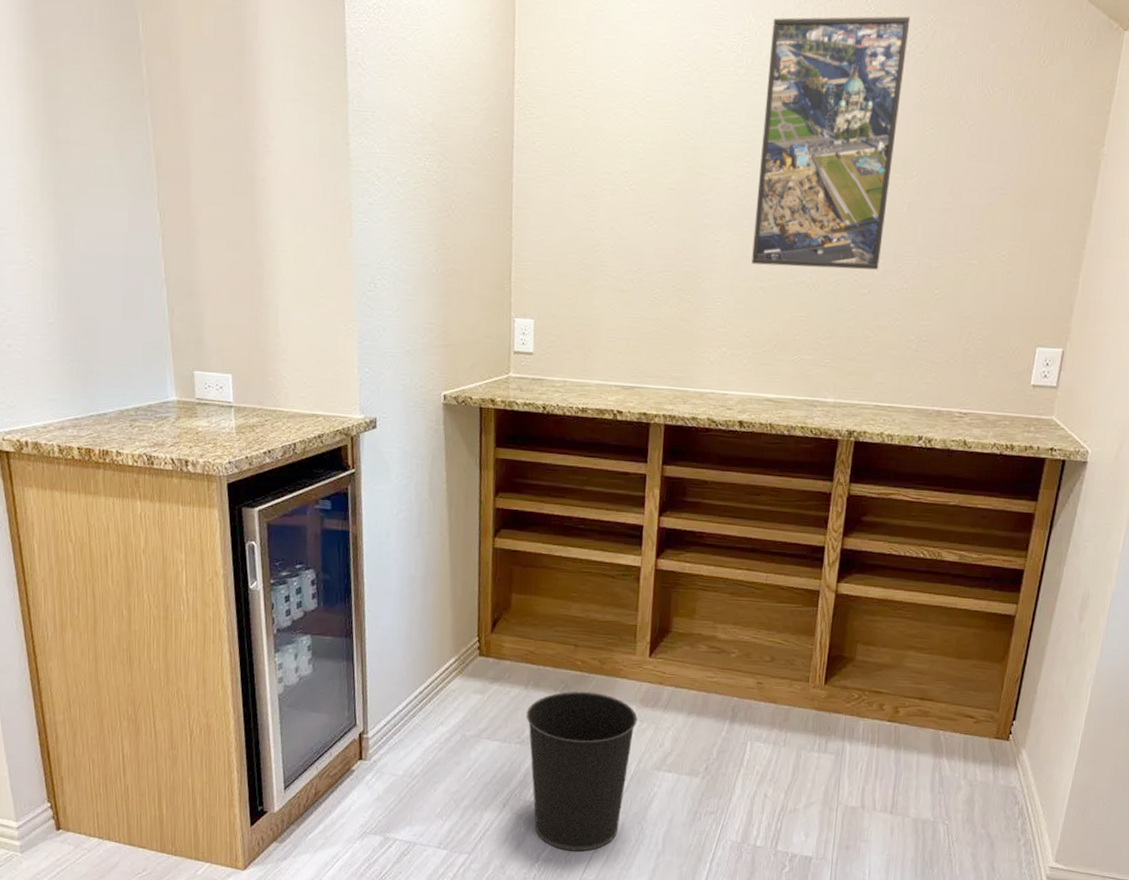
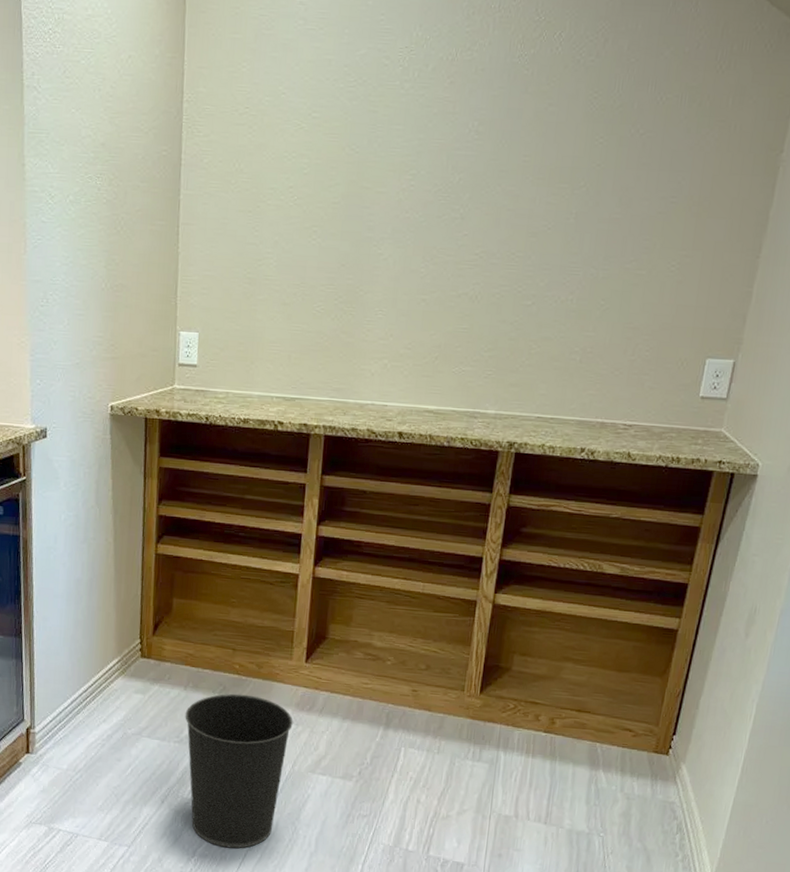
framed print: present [752,16,911,270] -> none [414,24,582,281]

